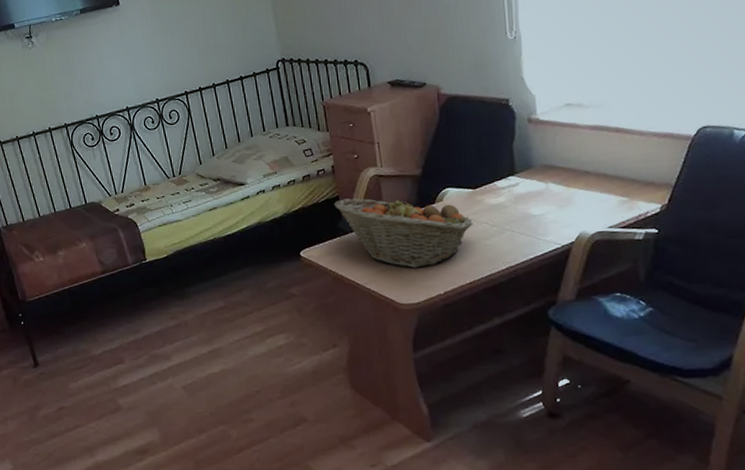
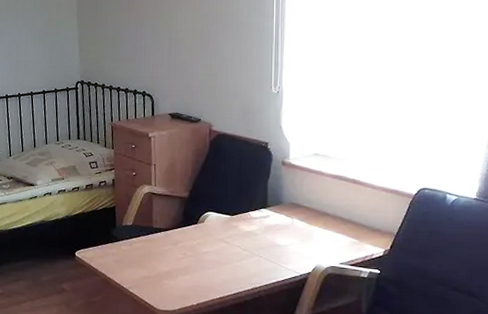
fruit basket: present [333,196,473,268] -> none [110,210,228,279]

